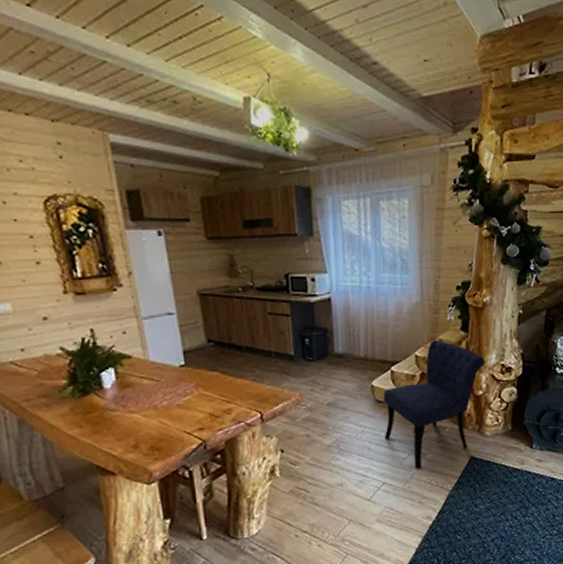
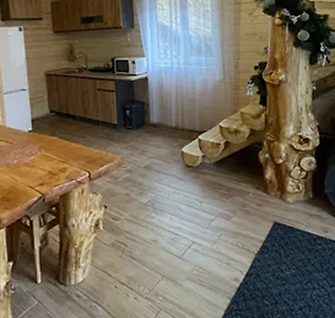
chair: present [383,340,485,469] -> none [192,112,283,231]

